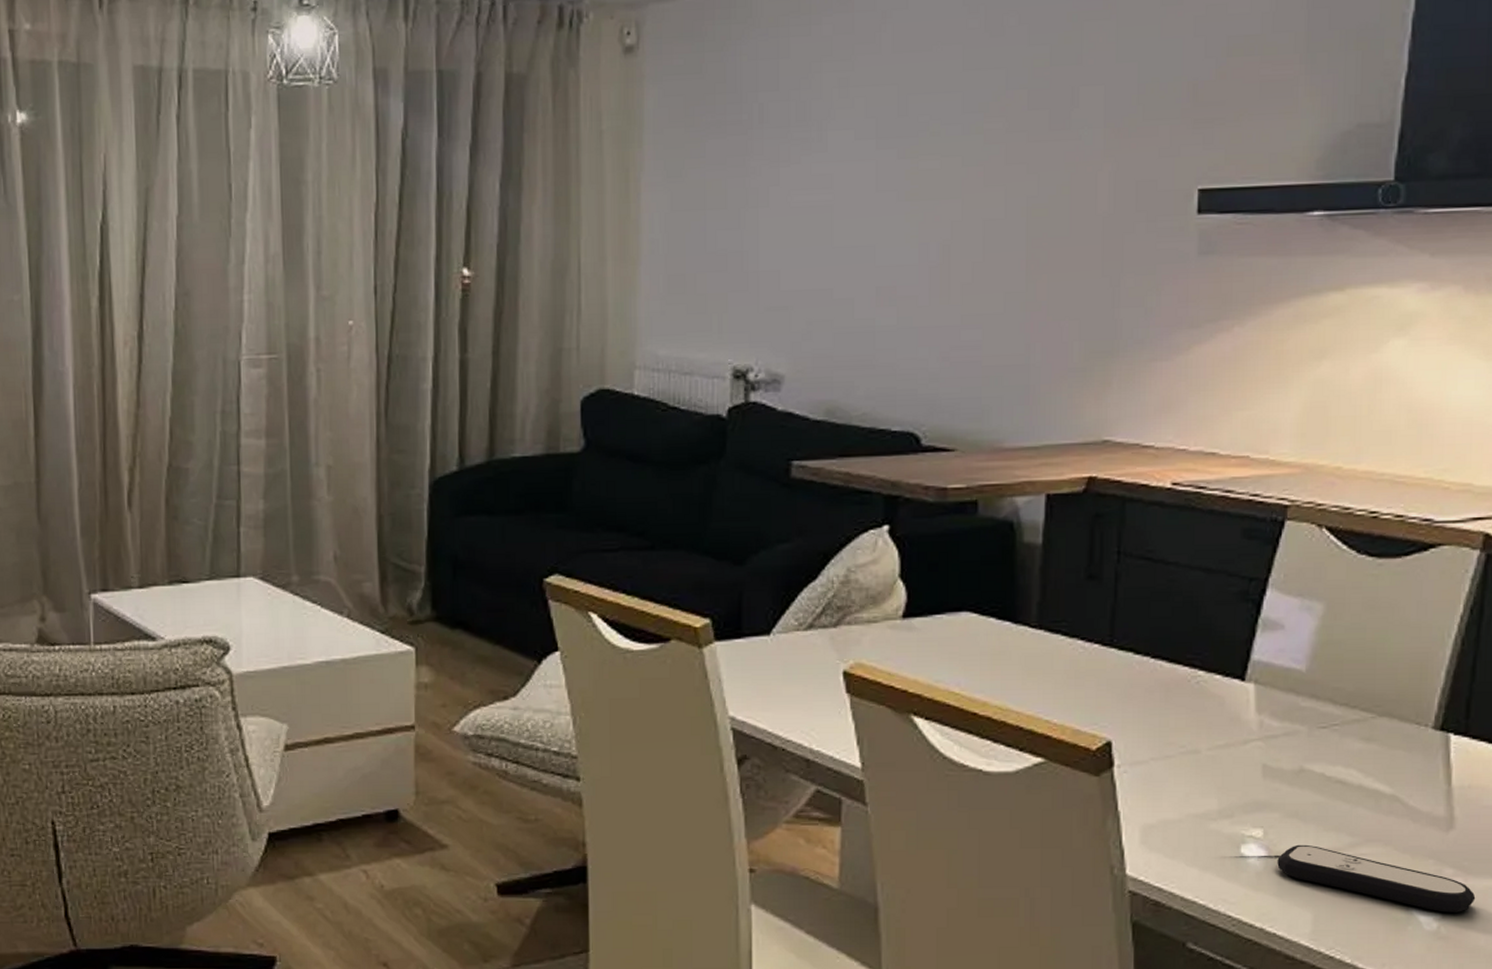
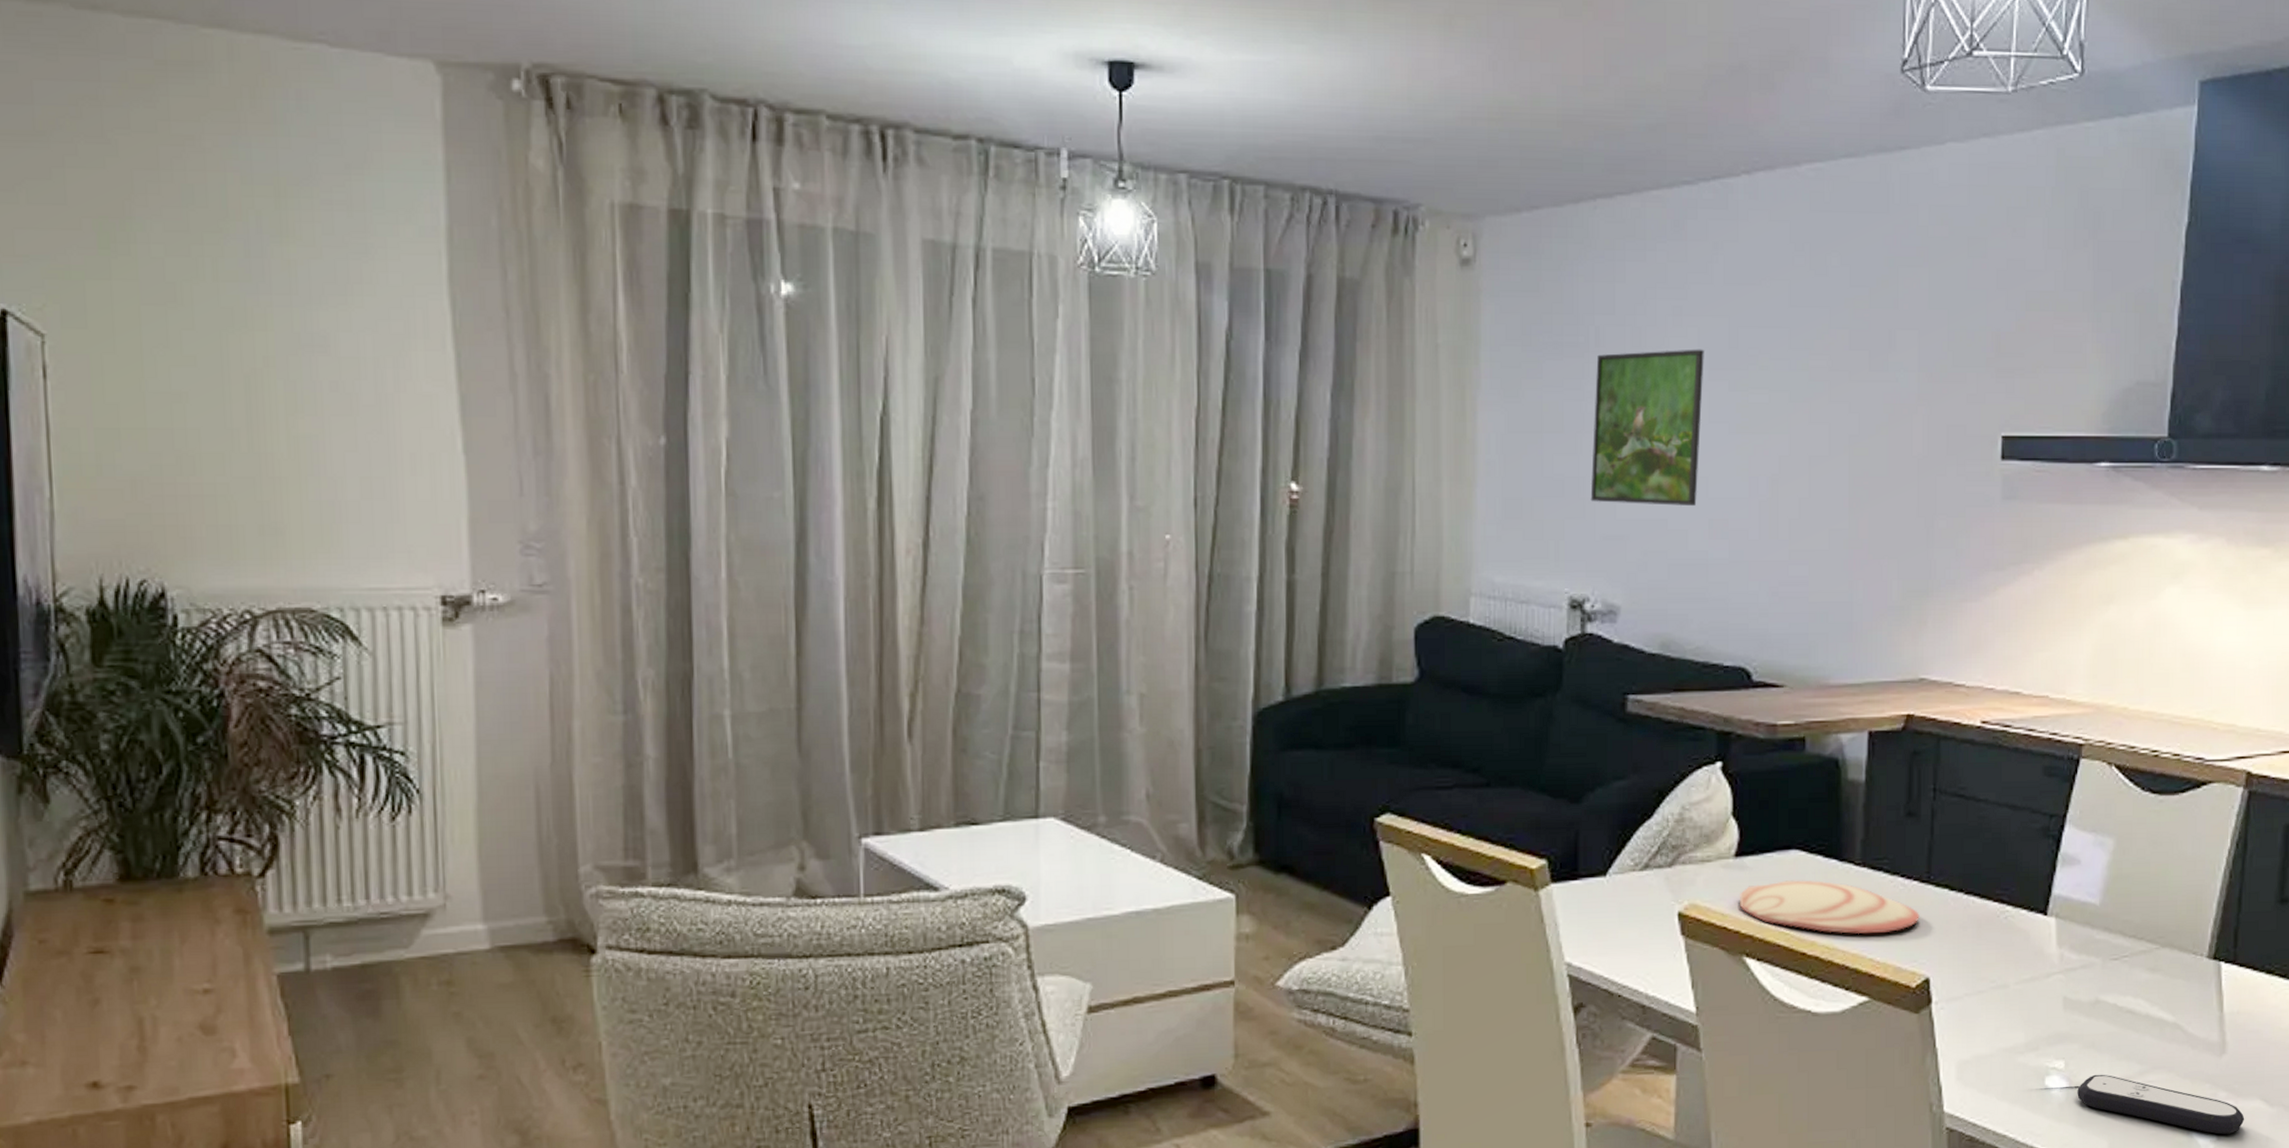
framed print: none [754,119,872,276] -> present [1590,349,1704,507]
plate: none [906,641,1101,696] -> present [1739,879,1920,935]

